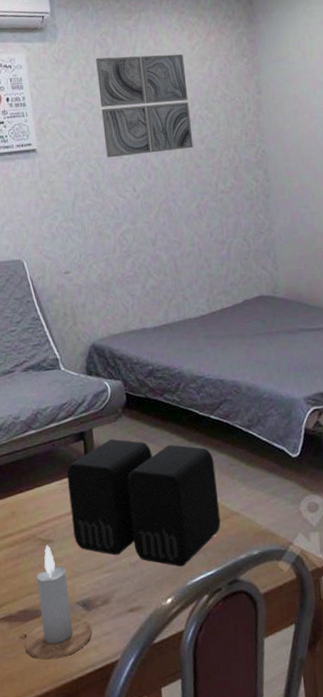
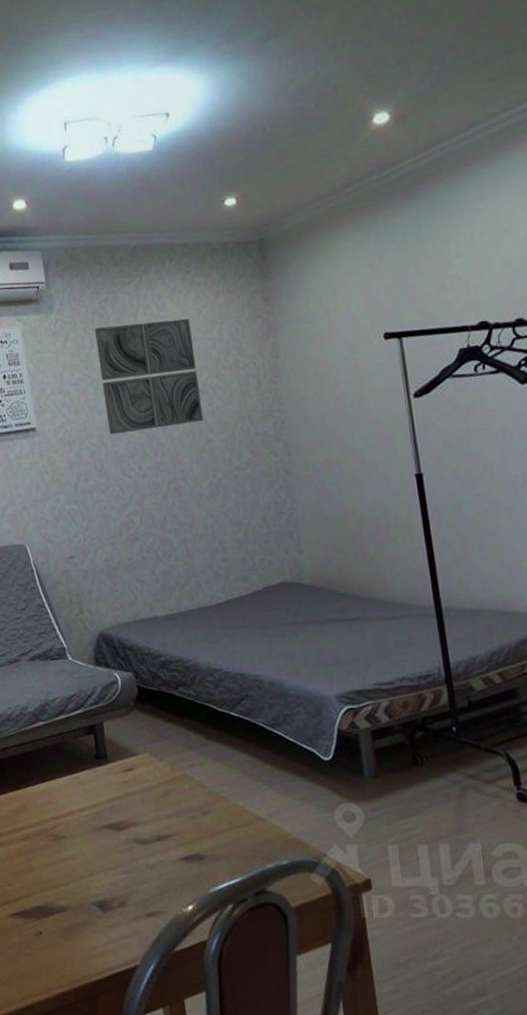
candle: present [25,545,93,660] -> none [40,841,110,959]
speaker: present [66,438,221,567] -> none [77,733,245,872]

